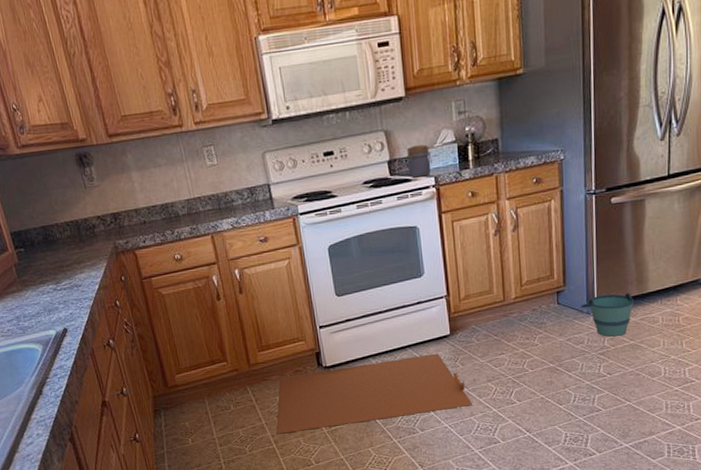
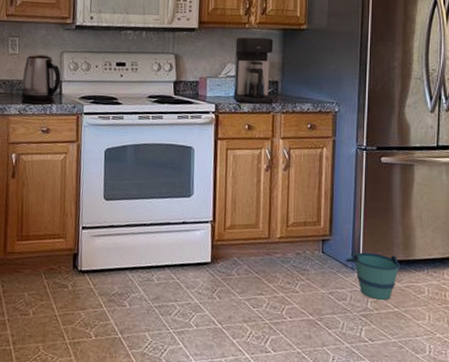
kettle: none [226,159,269,217] -> present [21,54,61,106]
door mat: present [277,353,472,434] -> none [18,272,225,346]
jar: present [406,144,432,178] -> none [191,72,215,102]
coffee maker: none [448,92,495,171] -> present [233,37,274,105]

